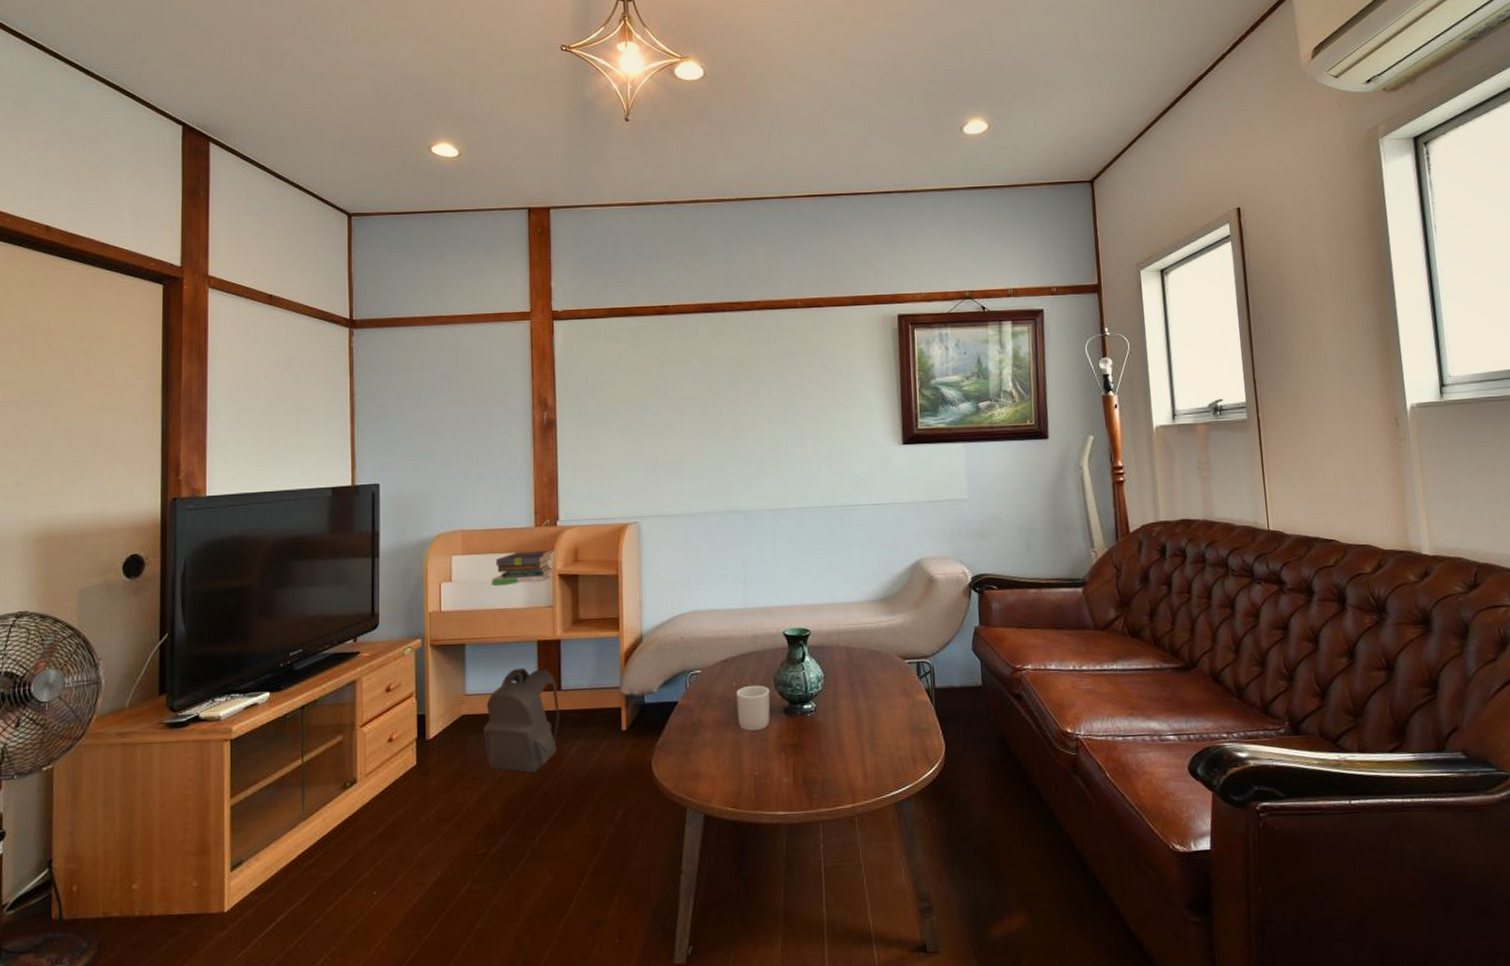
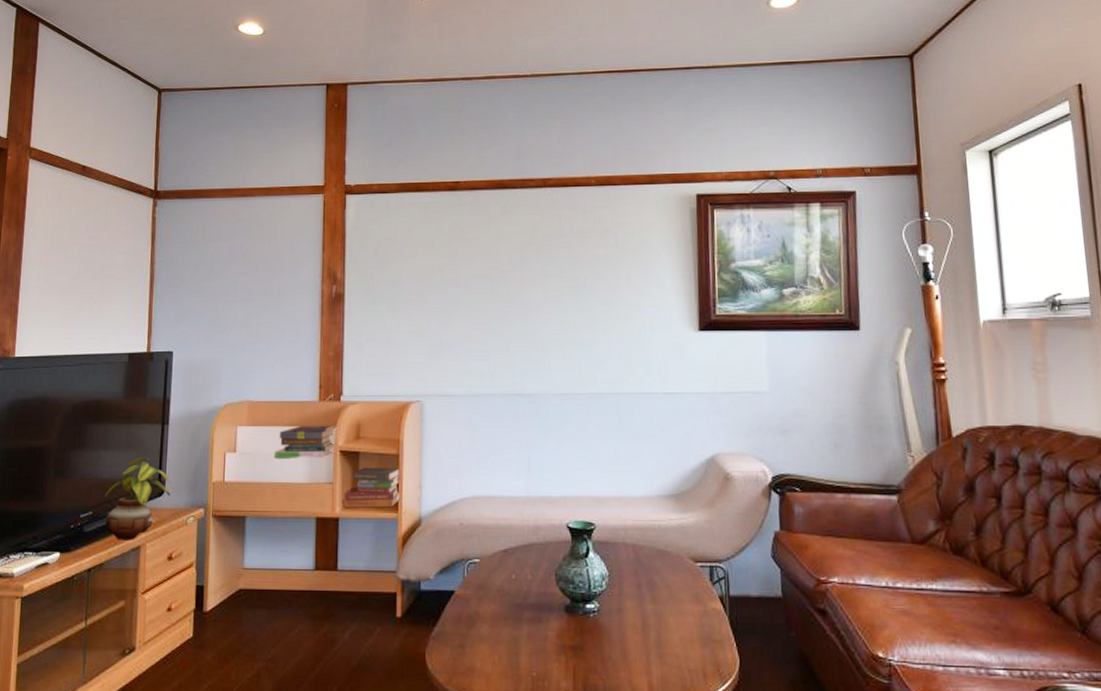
potted plant: none [315,592,385,676] -> present [105,458,171,540]
backpack: present [484,667,560,774] -> none [259,544,335,656]
books: none [565,588,621,629] -> present [344,468,400,508]
mug: present [736,685,771,731] -> none [515,579,551,628]

